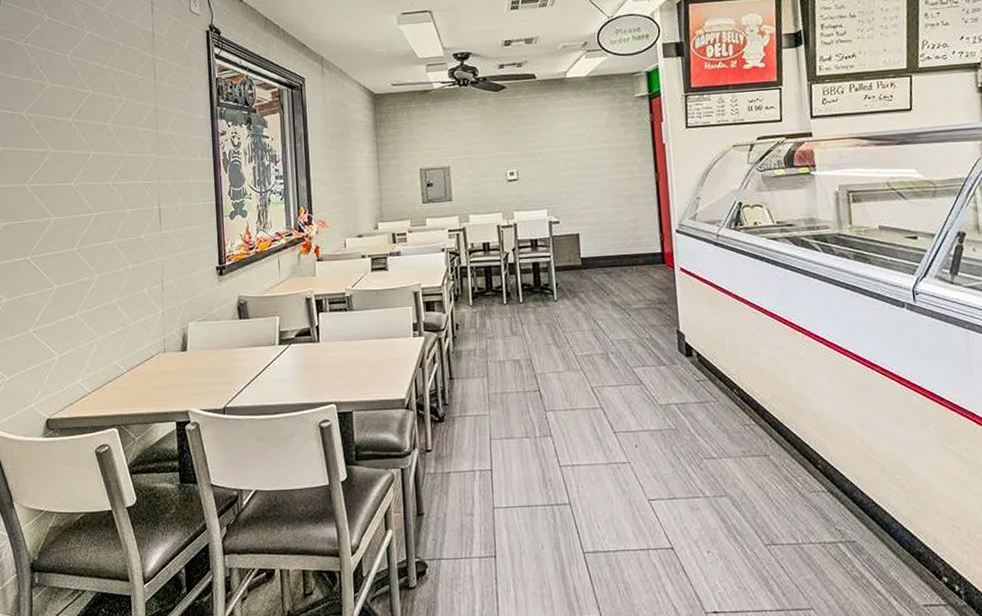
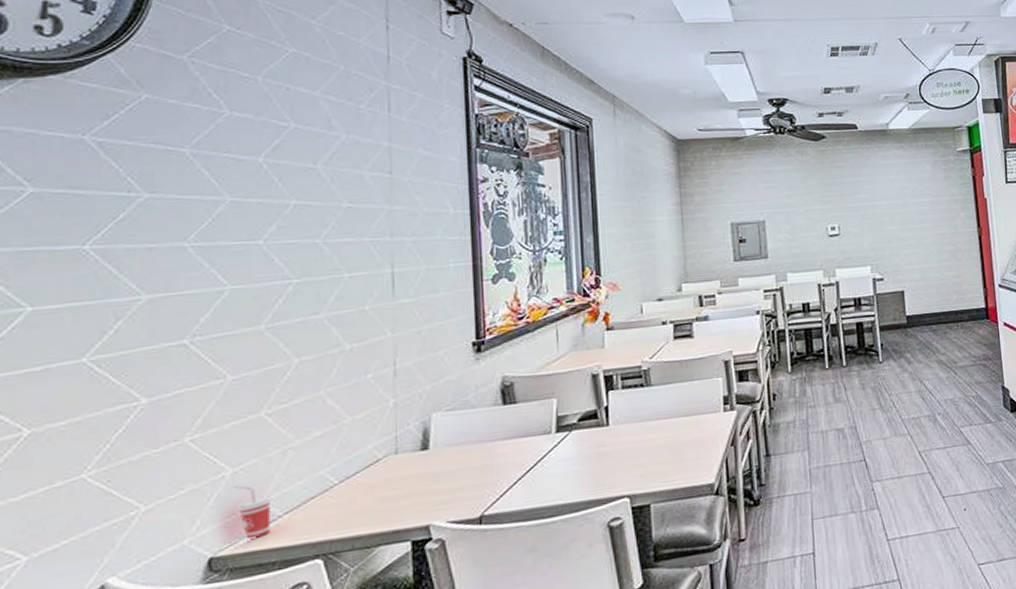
beverage cup: none [61,367,84,408] -> present [234,485,271,539]

